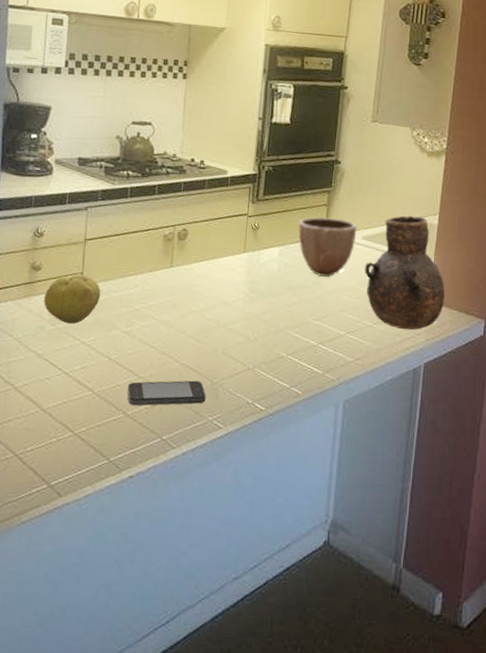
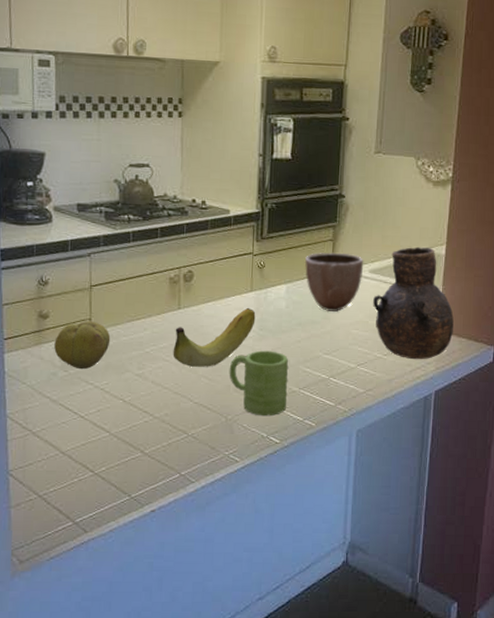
smartphone: present [127,380,206,406] -> none [143,418,221,445]
fruit: none [162,268,248,328] -> present [173,307,256,367]
mug: none [217,313,278,382] -> present [229,350,289,417]

